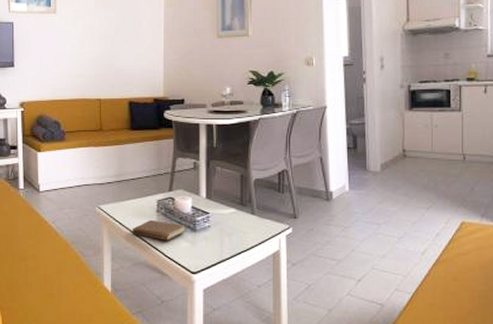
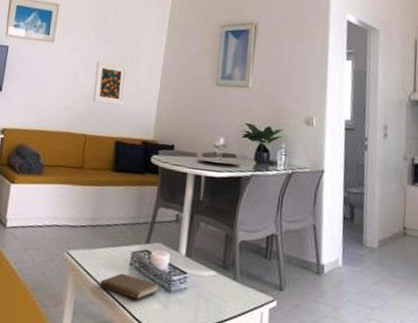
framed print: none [101,26,132,67] -> present [93,61,127,106]

